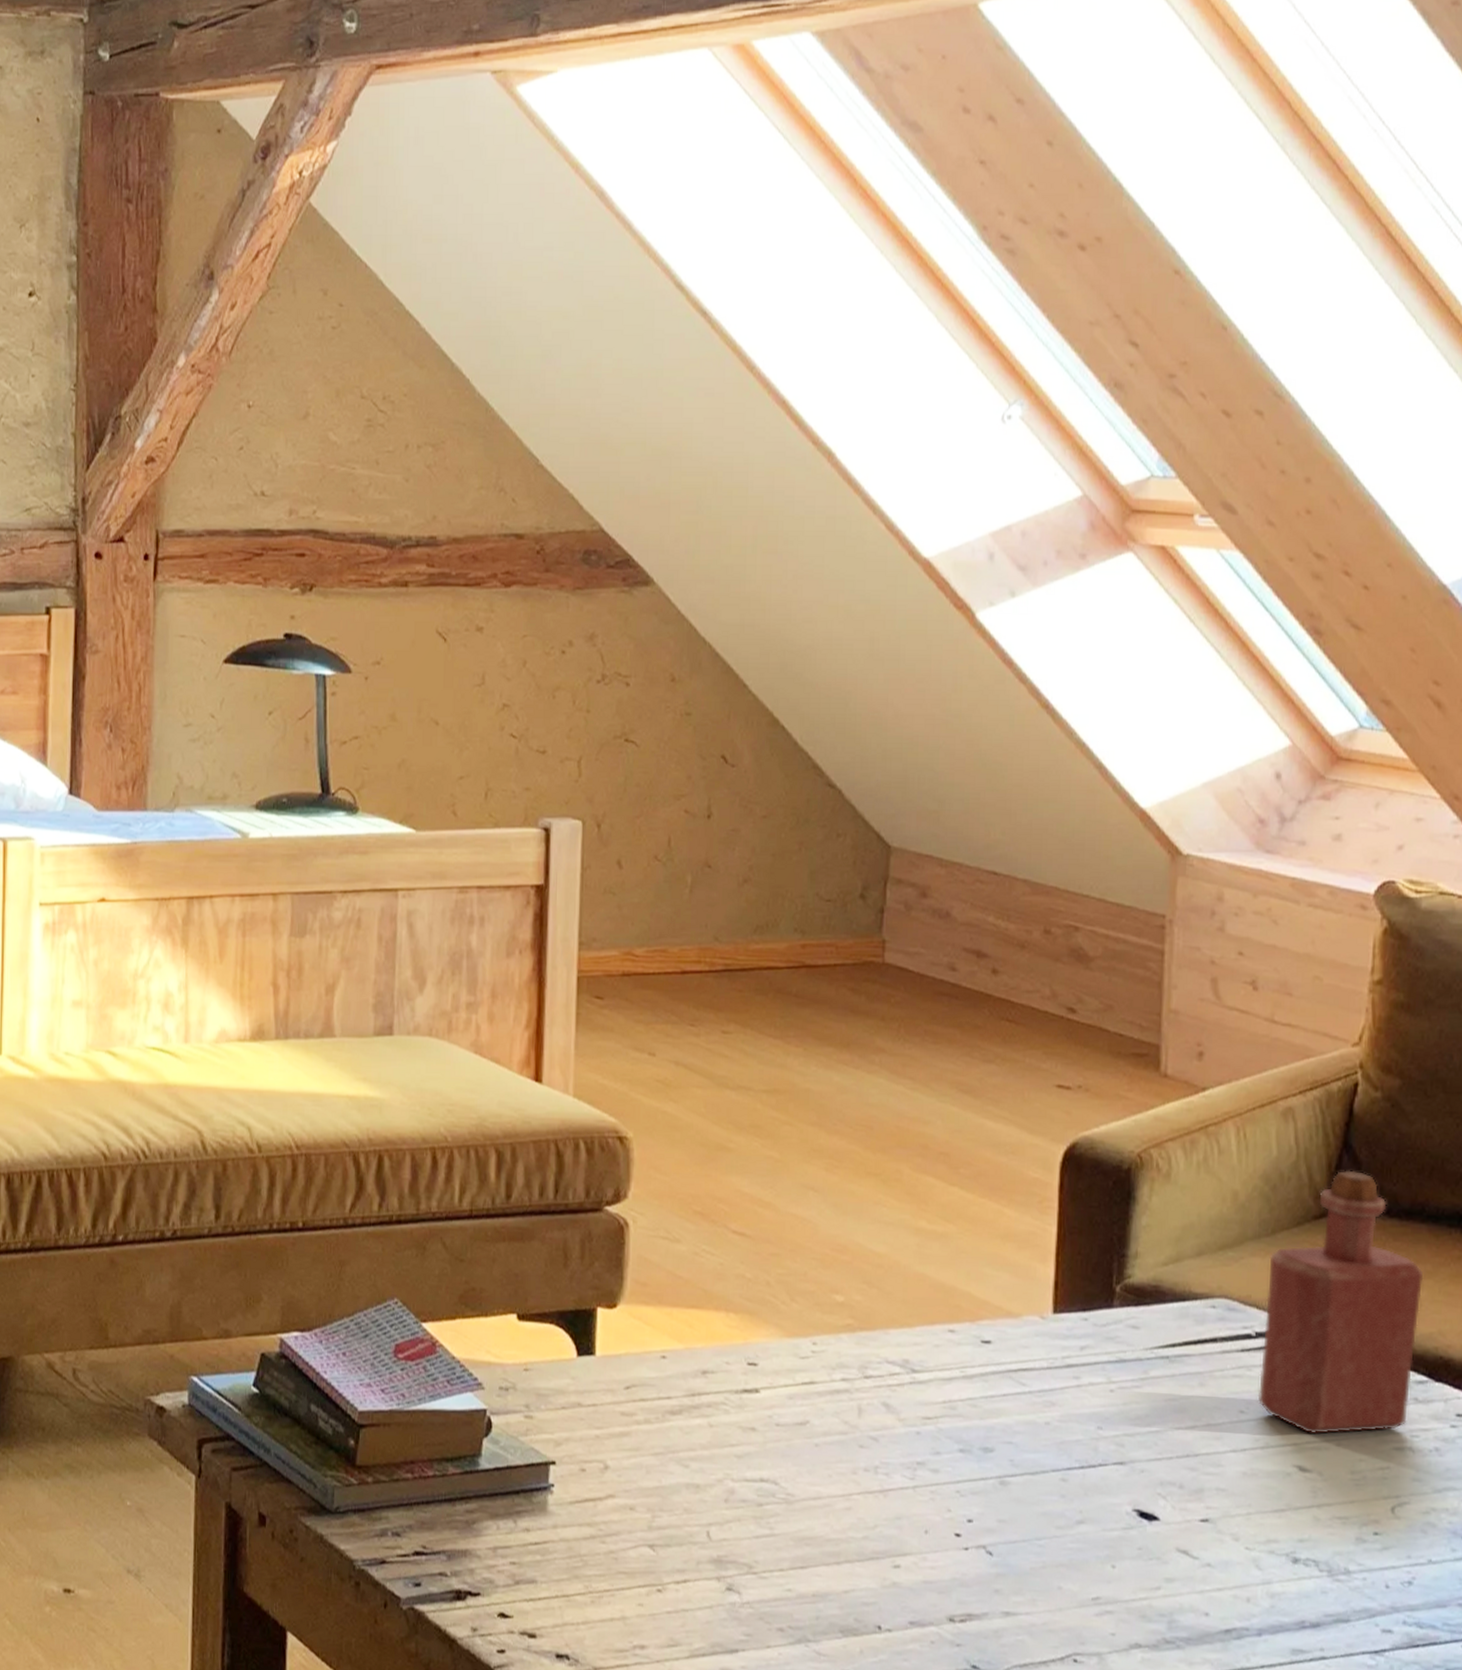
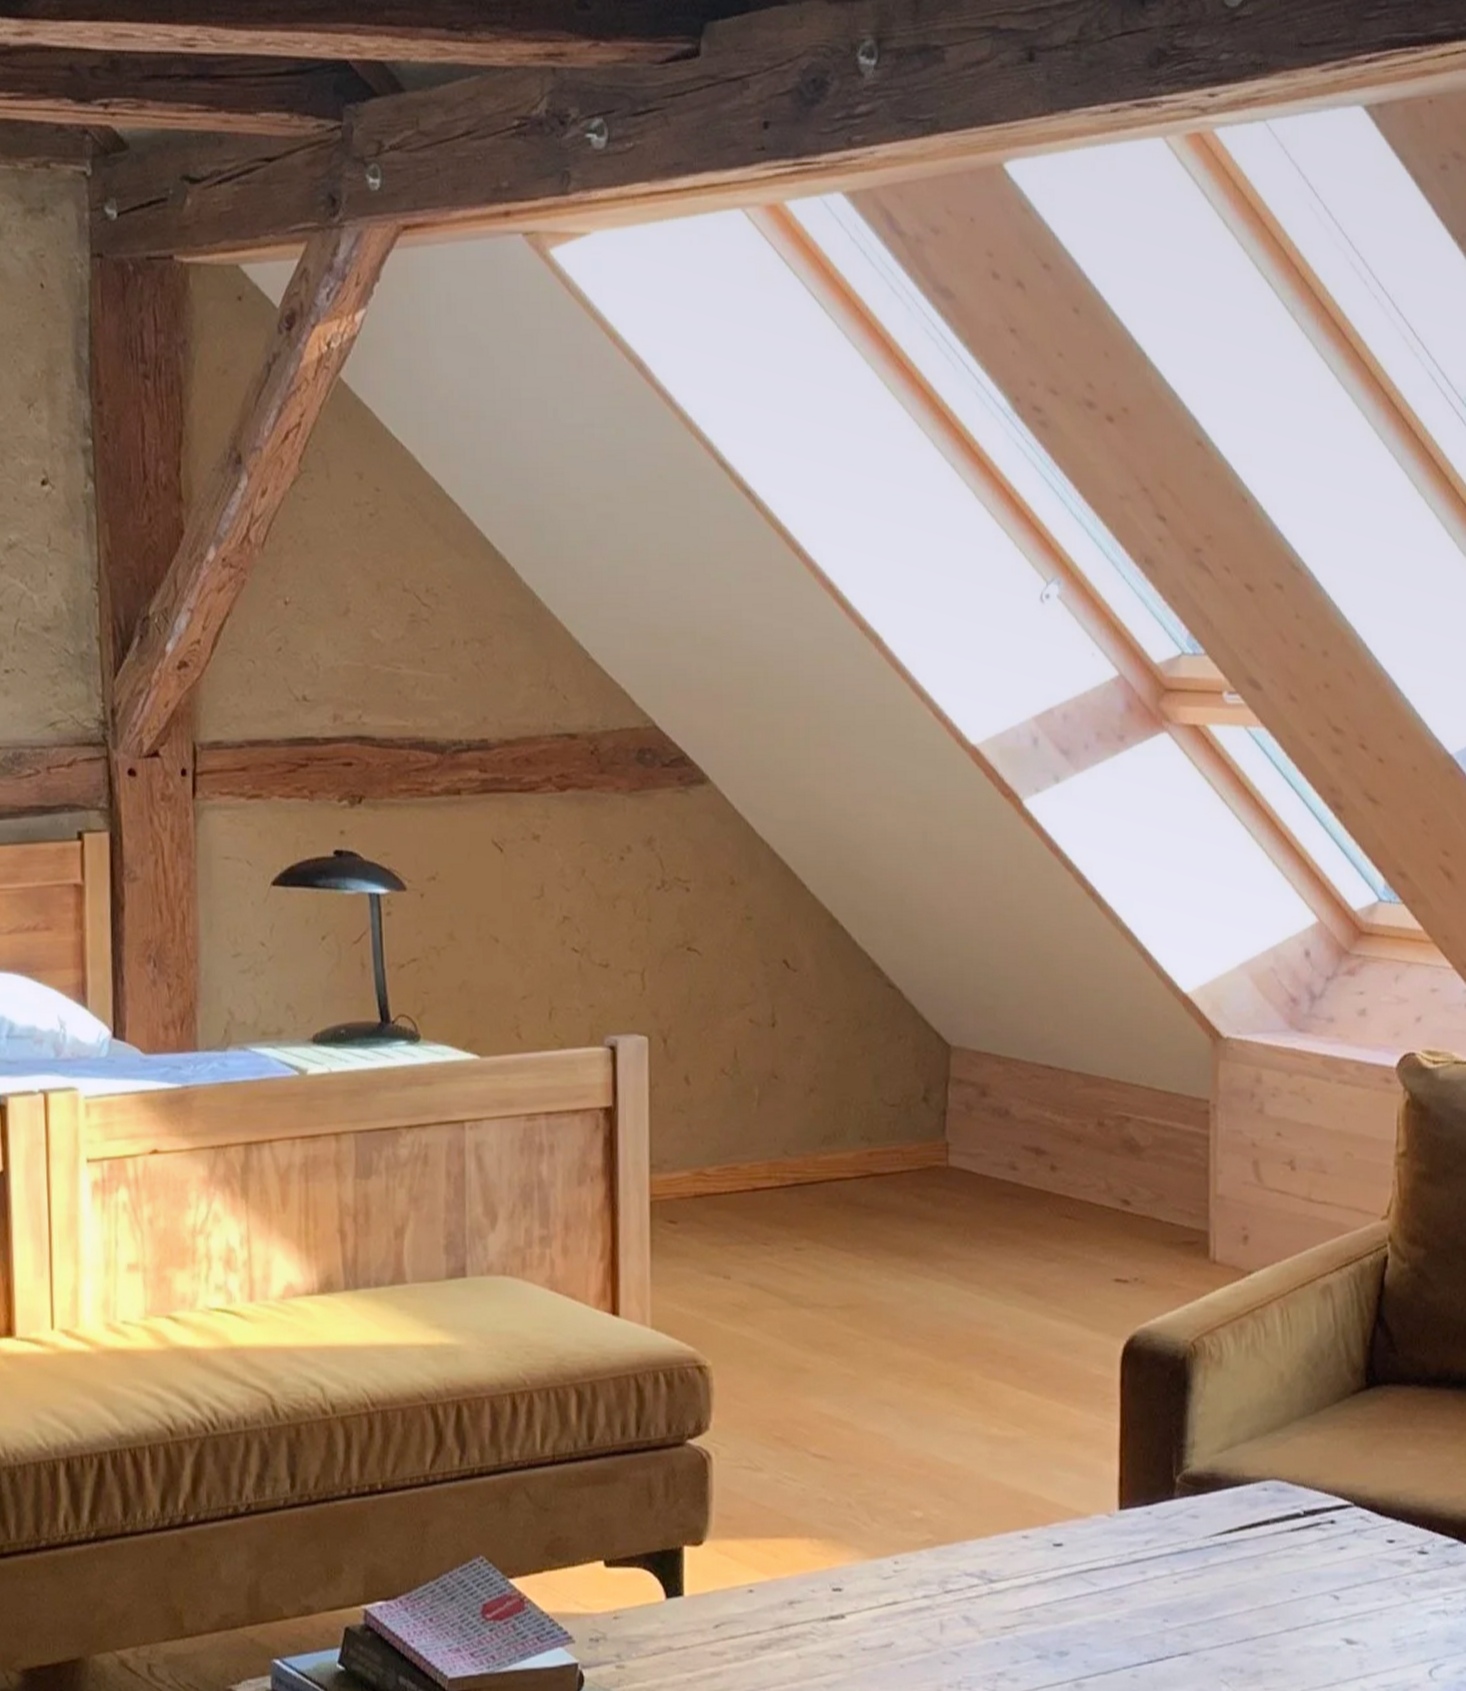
bottle: present [1257,1170,1424,1435] -> none [1307,1342,1451,1607]

